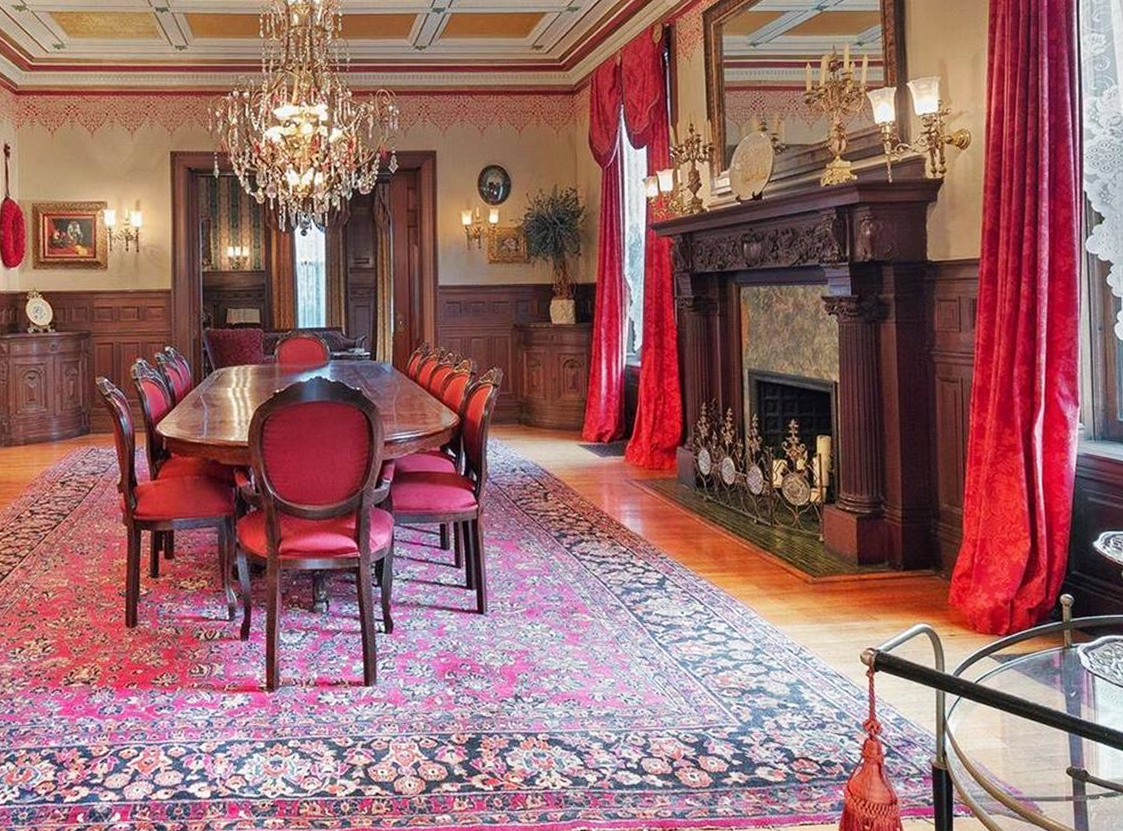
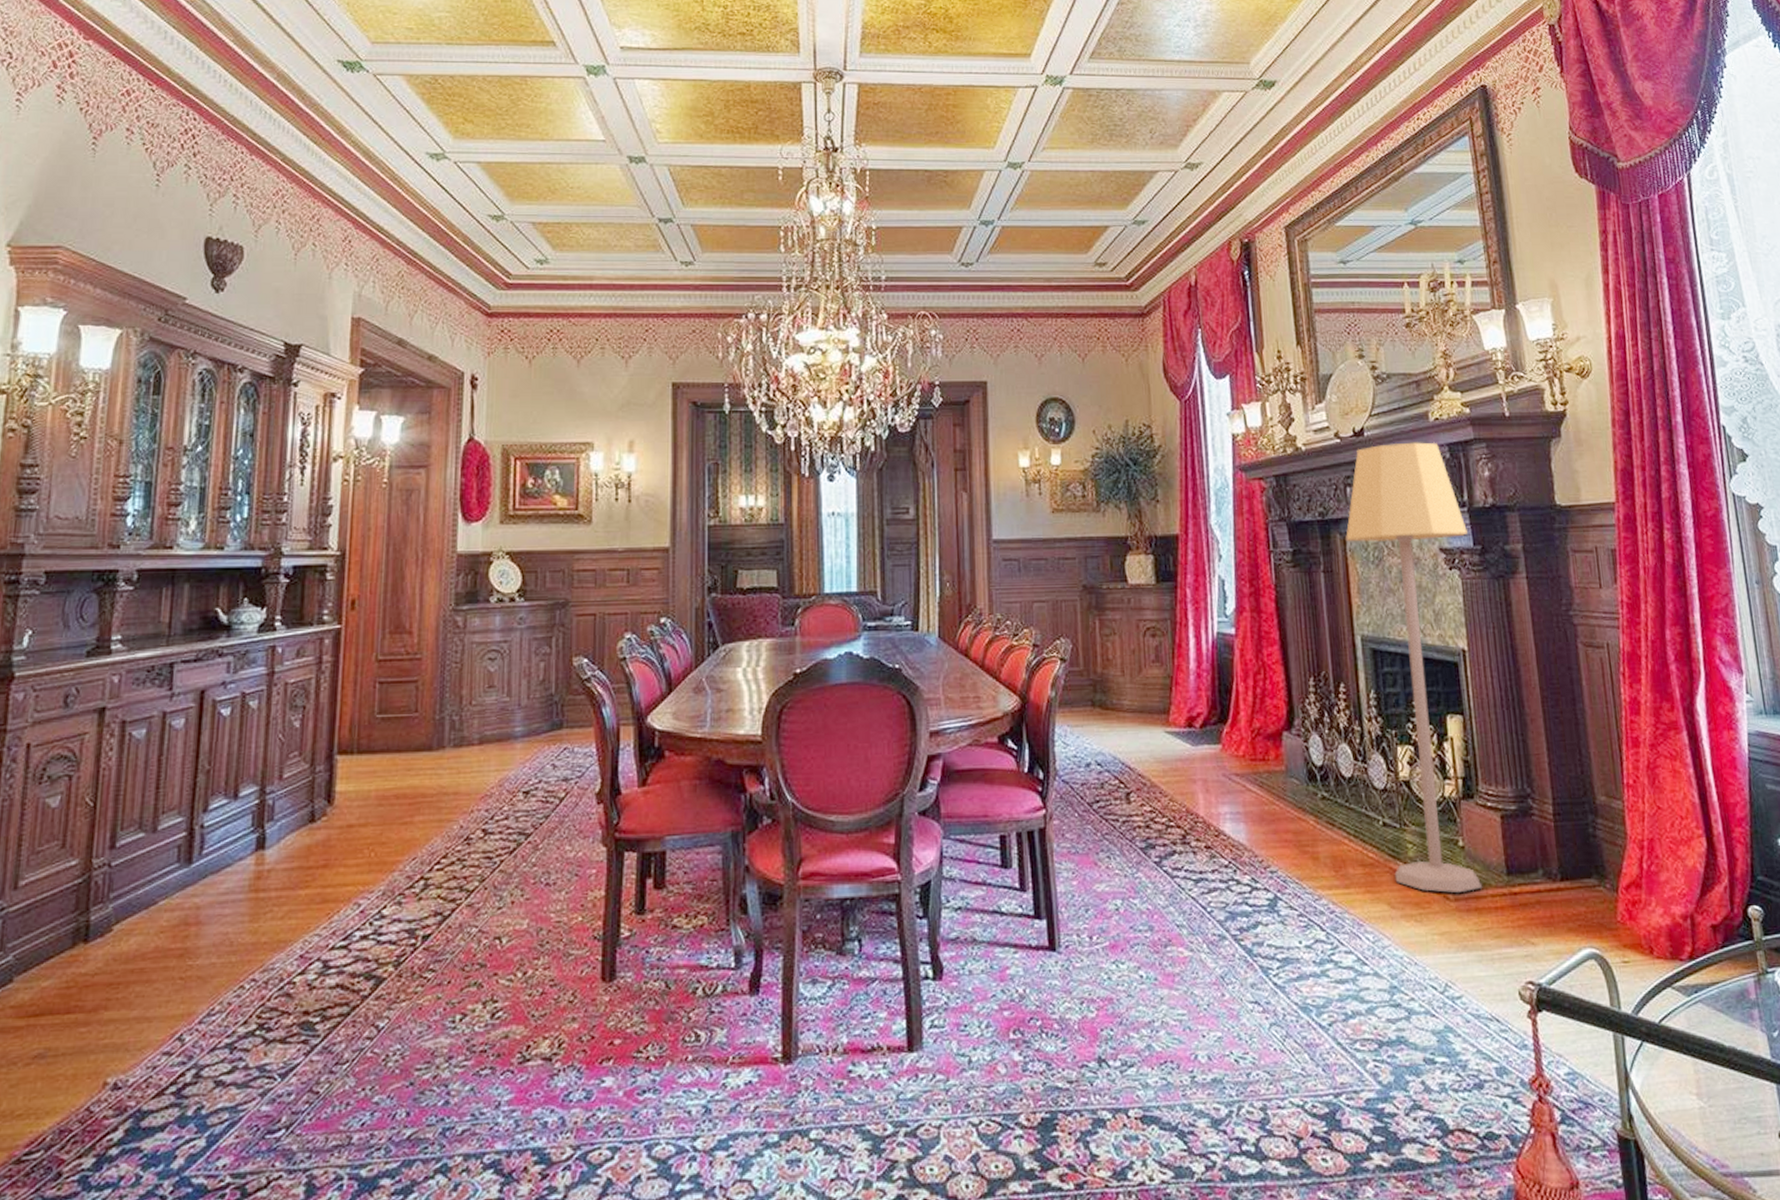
lamp: none [740,205,847,578] -> present [1346,442,1483,893]

